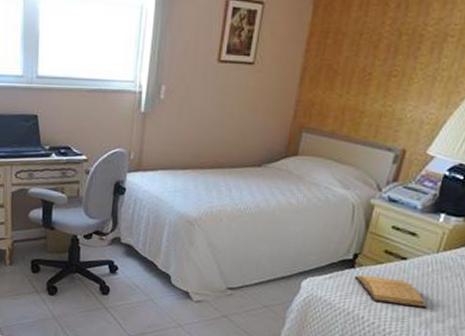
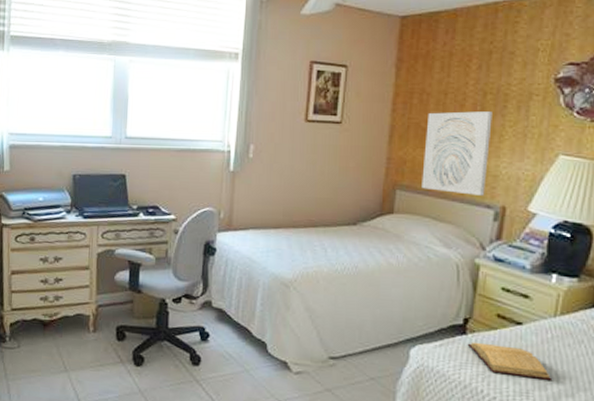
wall art: none [327,53,405,139] -> present [422,111,492,196]

